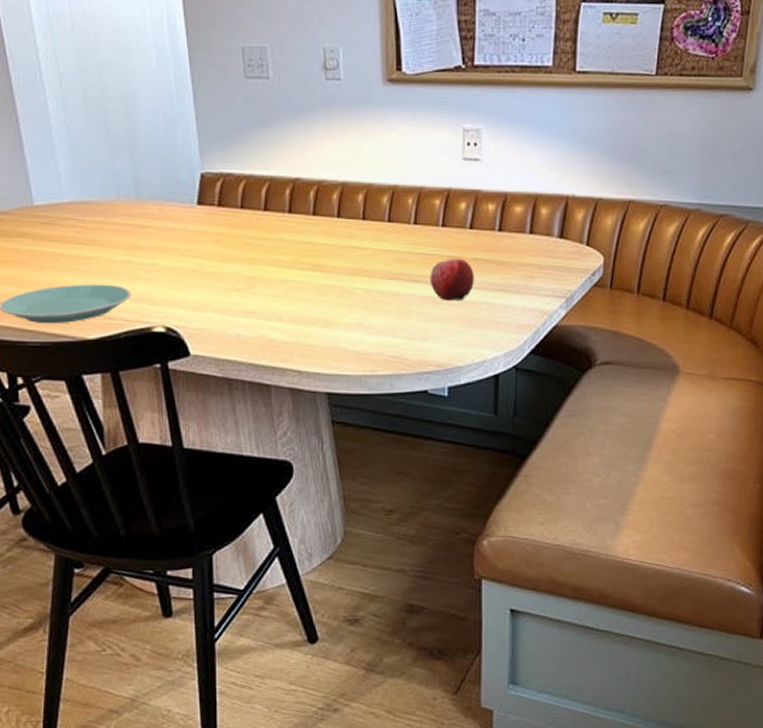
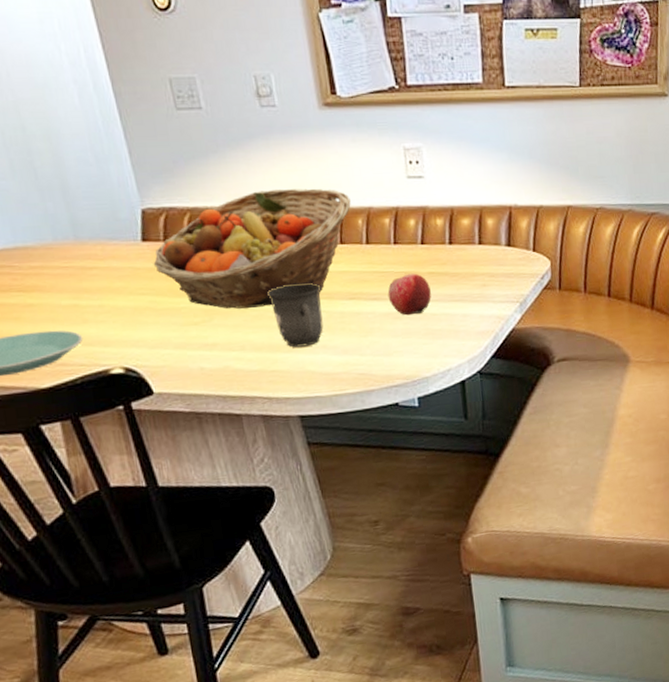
fruit basket: none [205,163,403,280] -> present [153,188,351,309]
mug: none [309,258,364,323] -> present [266,282,324,347]

